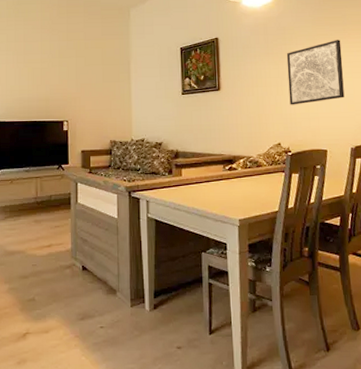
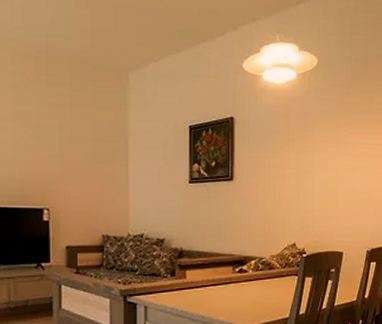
wall art: present [286,40,345,105] -> none [308,129,366,202]

